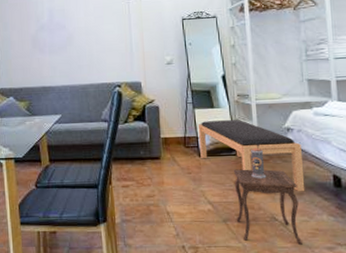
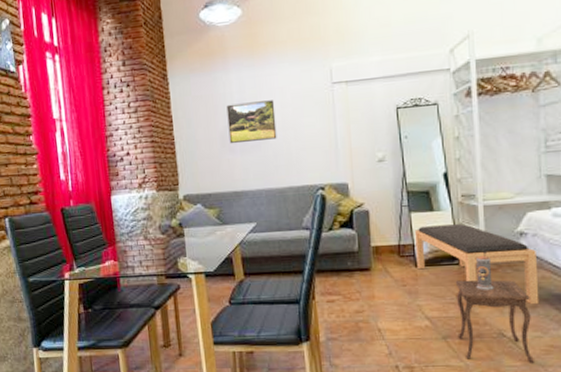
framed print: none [38,9,81,46] -> present [226,100,277,144]

